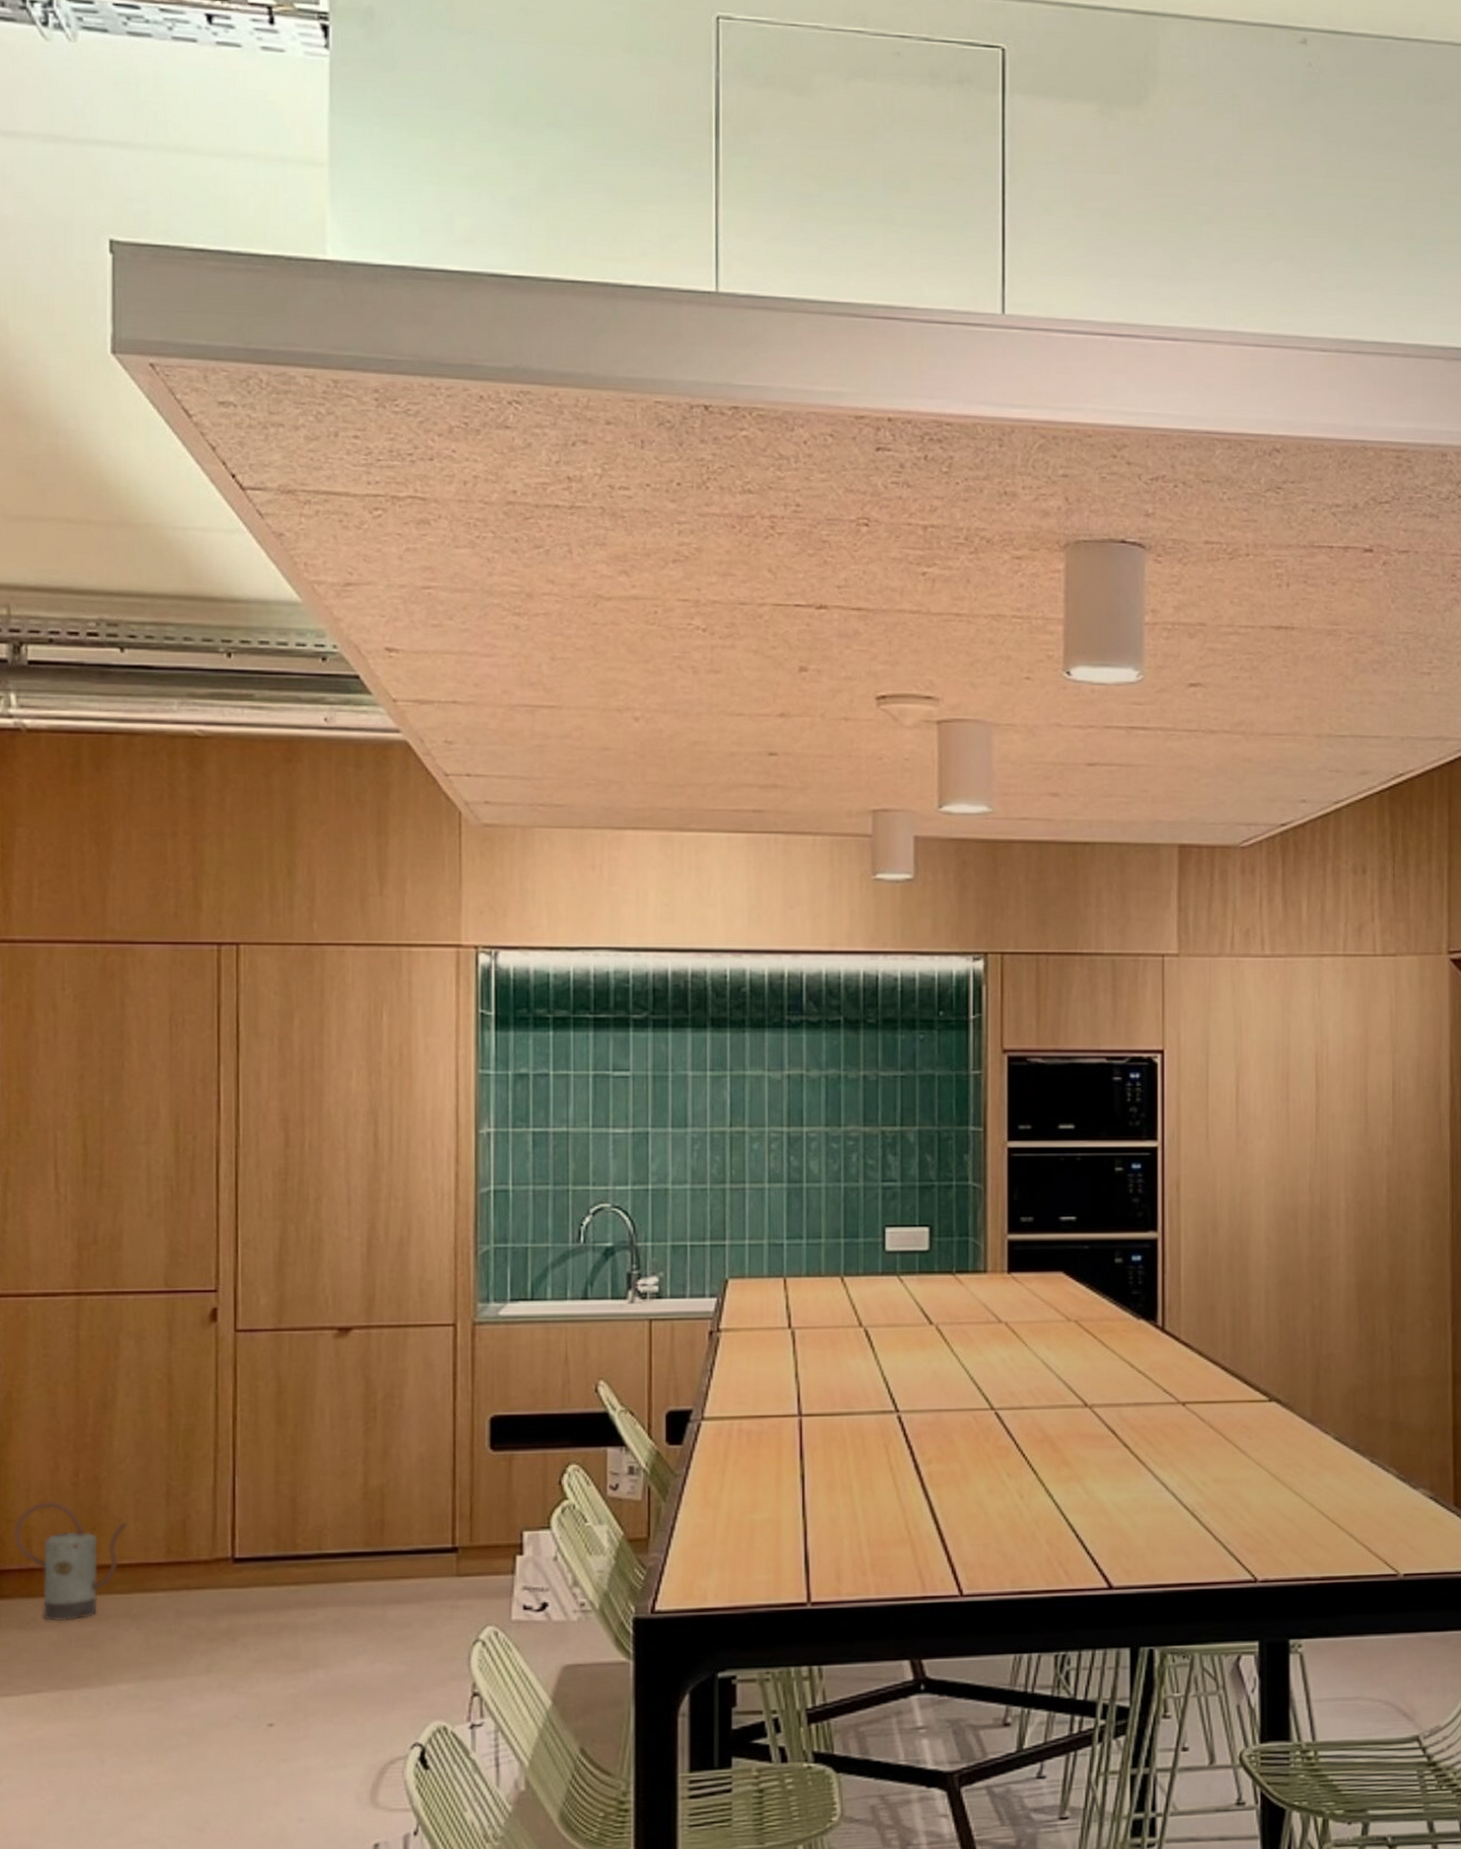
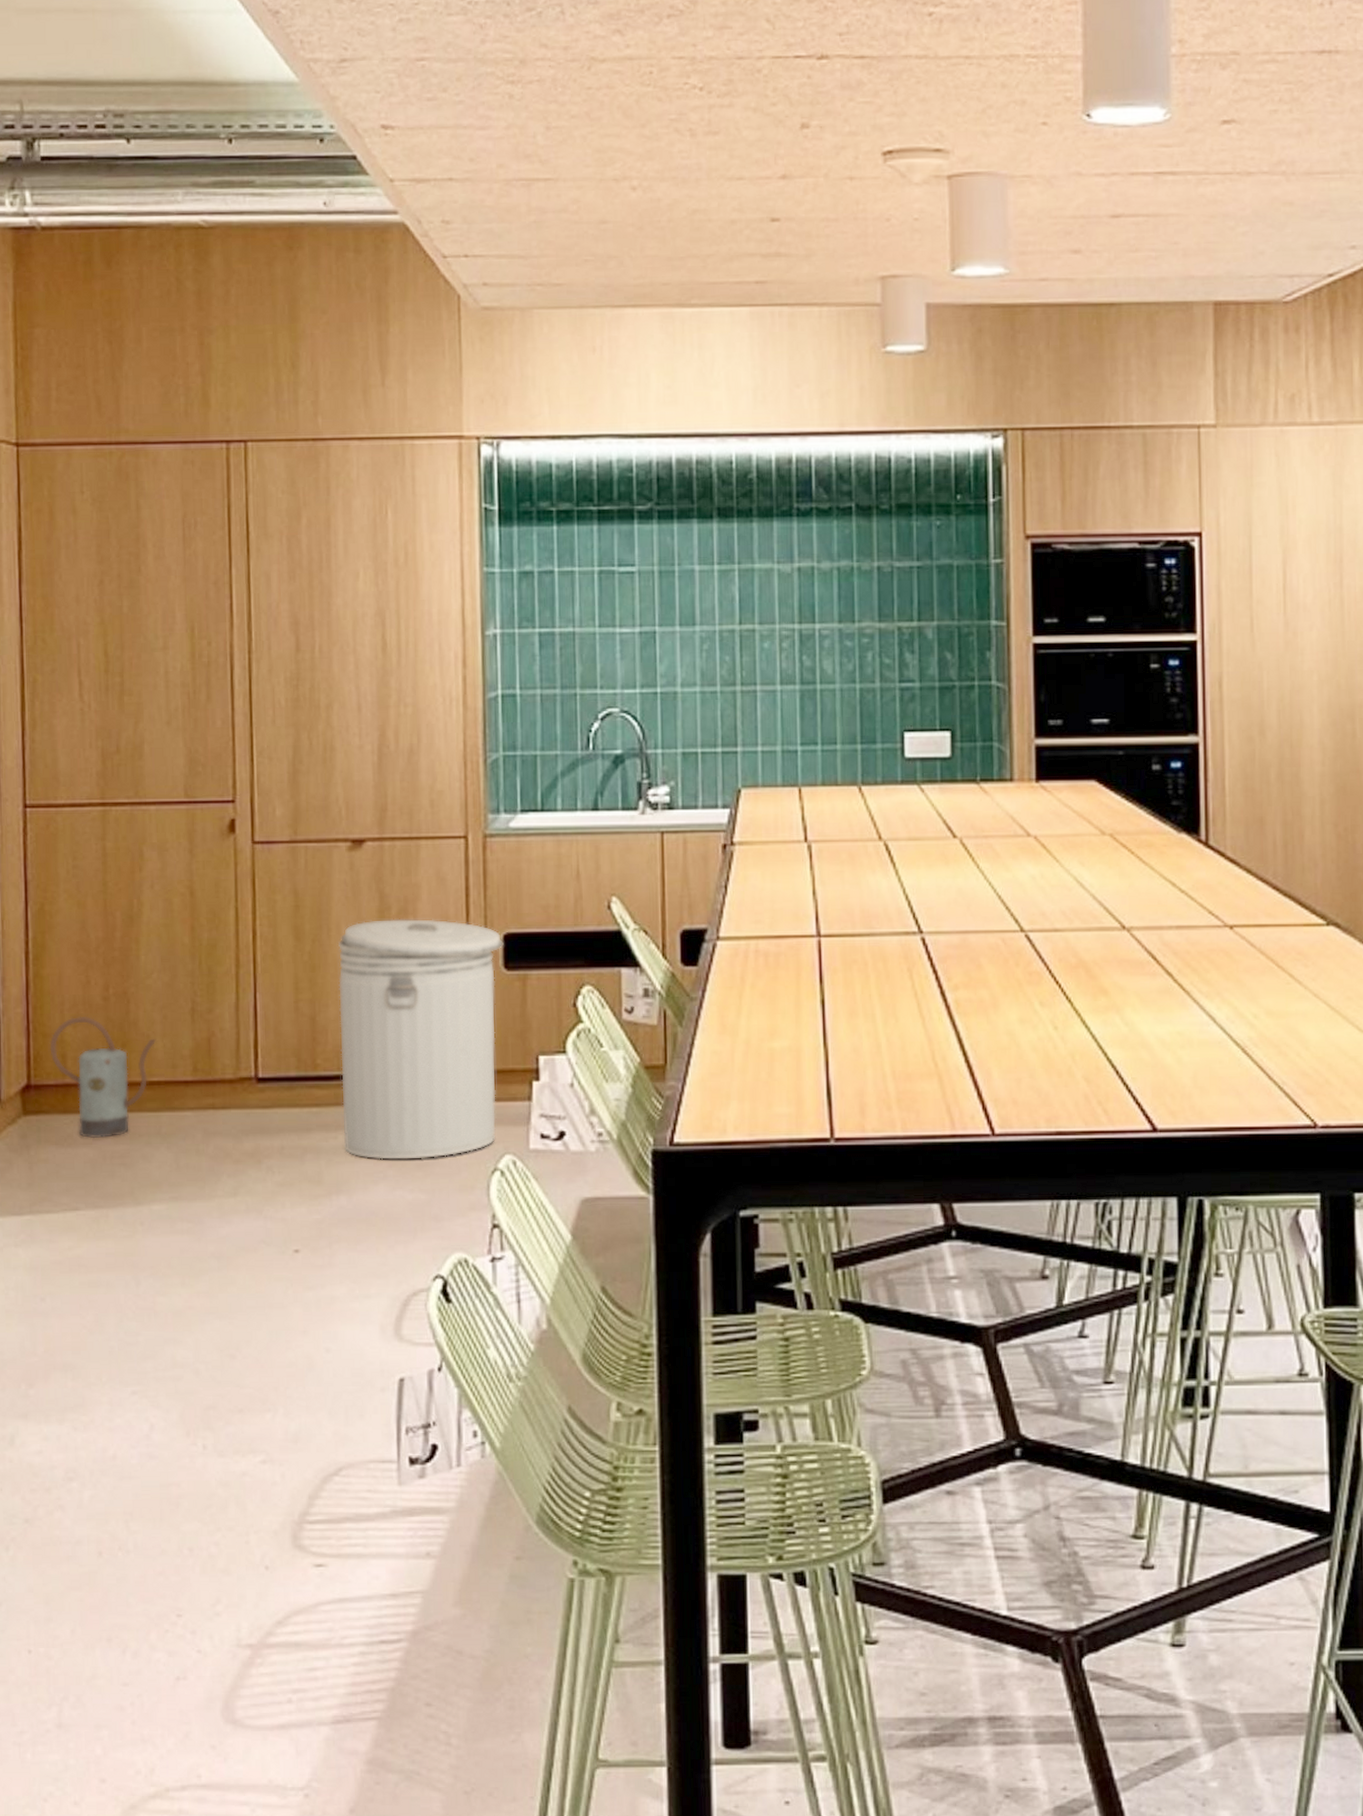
can: none [321,1403,490,1634] -> present [338,919,504,1160]

